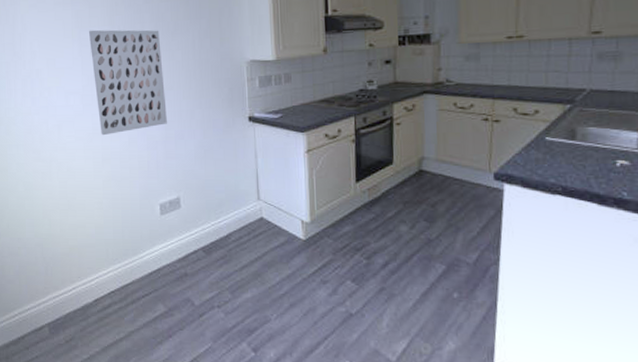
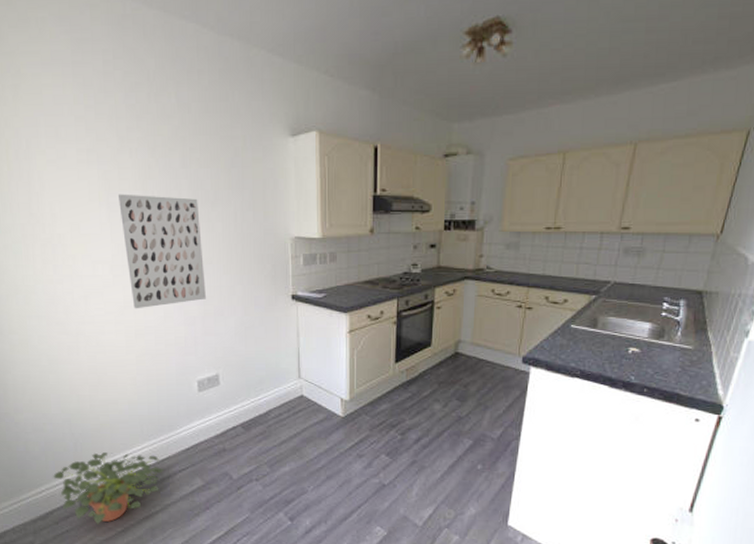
potted plant: none [26,276,128,351] -> present [53,451,164,525]

